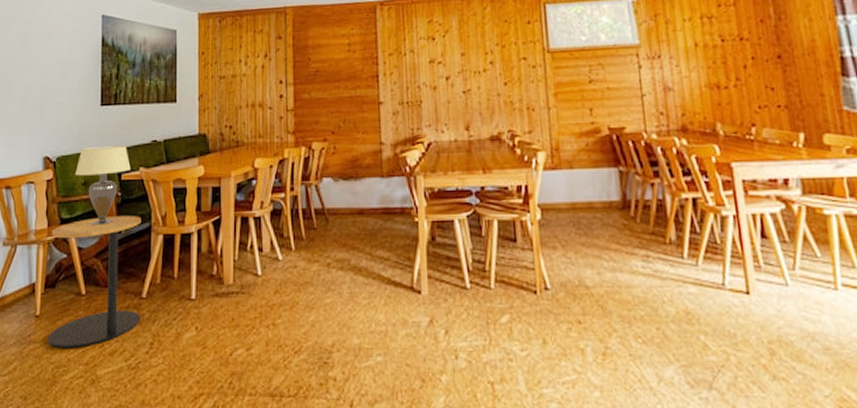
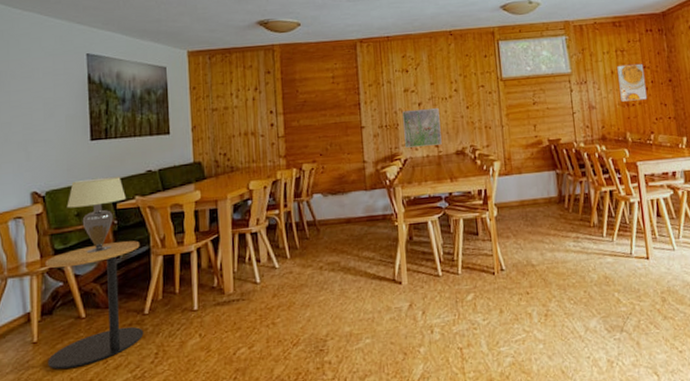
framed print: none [427,84,473,129] -> present [402,108,442,148]
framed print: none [703,34,746,83] -> present [617,63,648,102]

